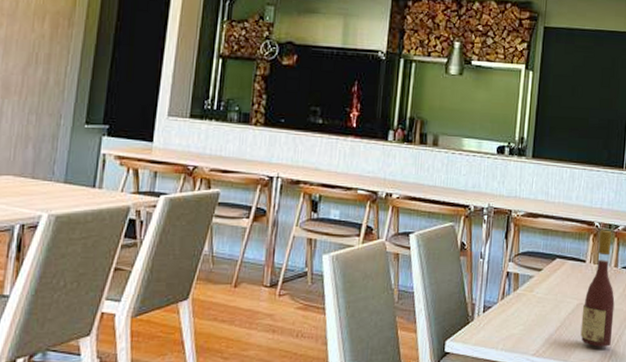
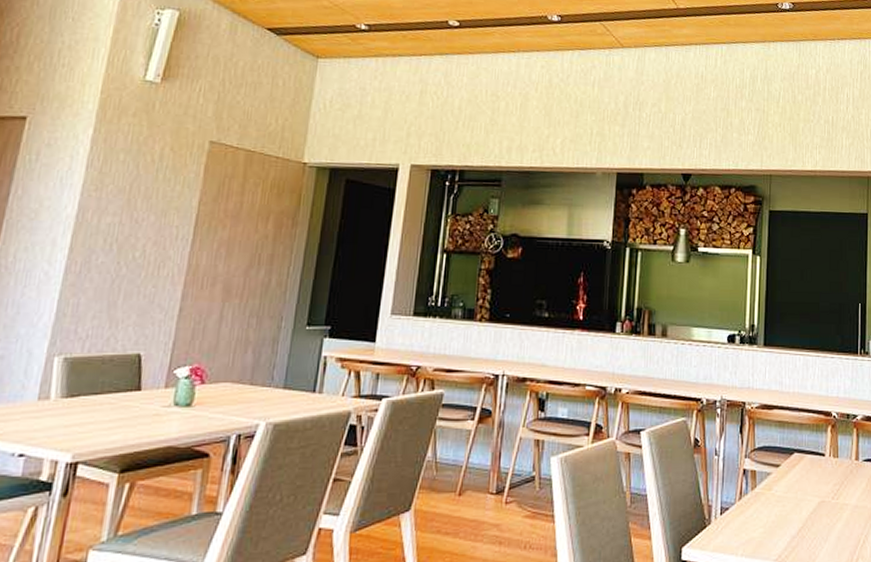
wine bottle: present [580,230,615,347] -> none [824,420,858,549]

